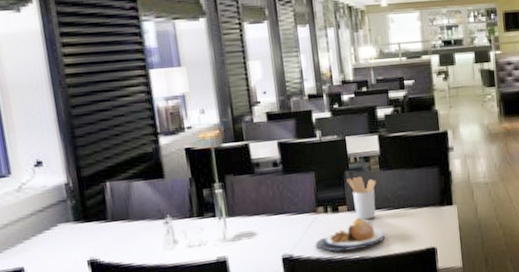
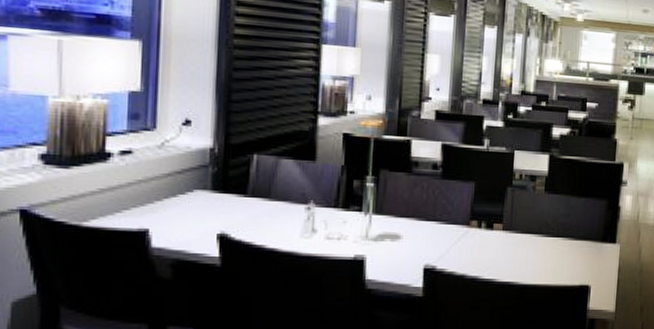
plate: present [315,218,385,251] -> none [461,240,537,273]
utensil holder: present [346,177,376,220] -> none [507,195,539,243]

